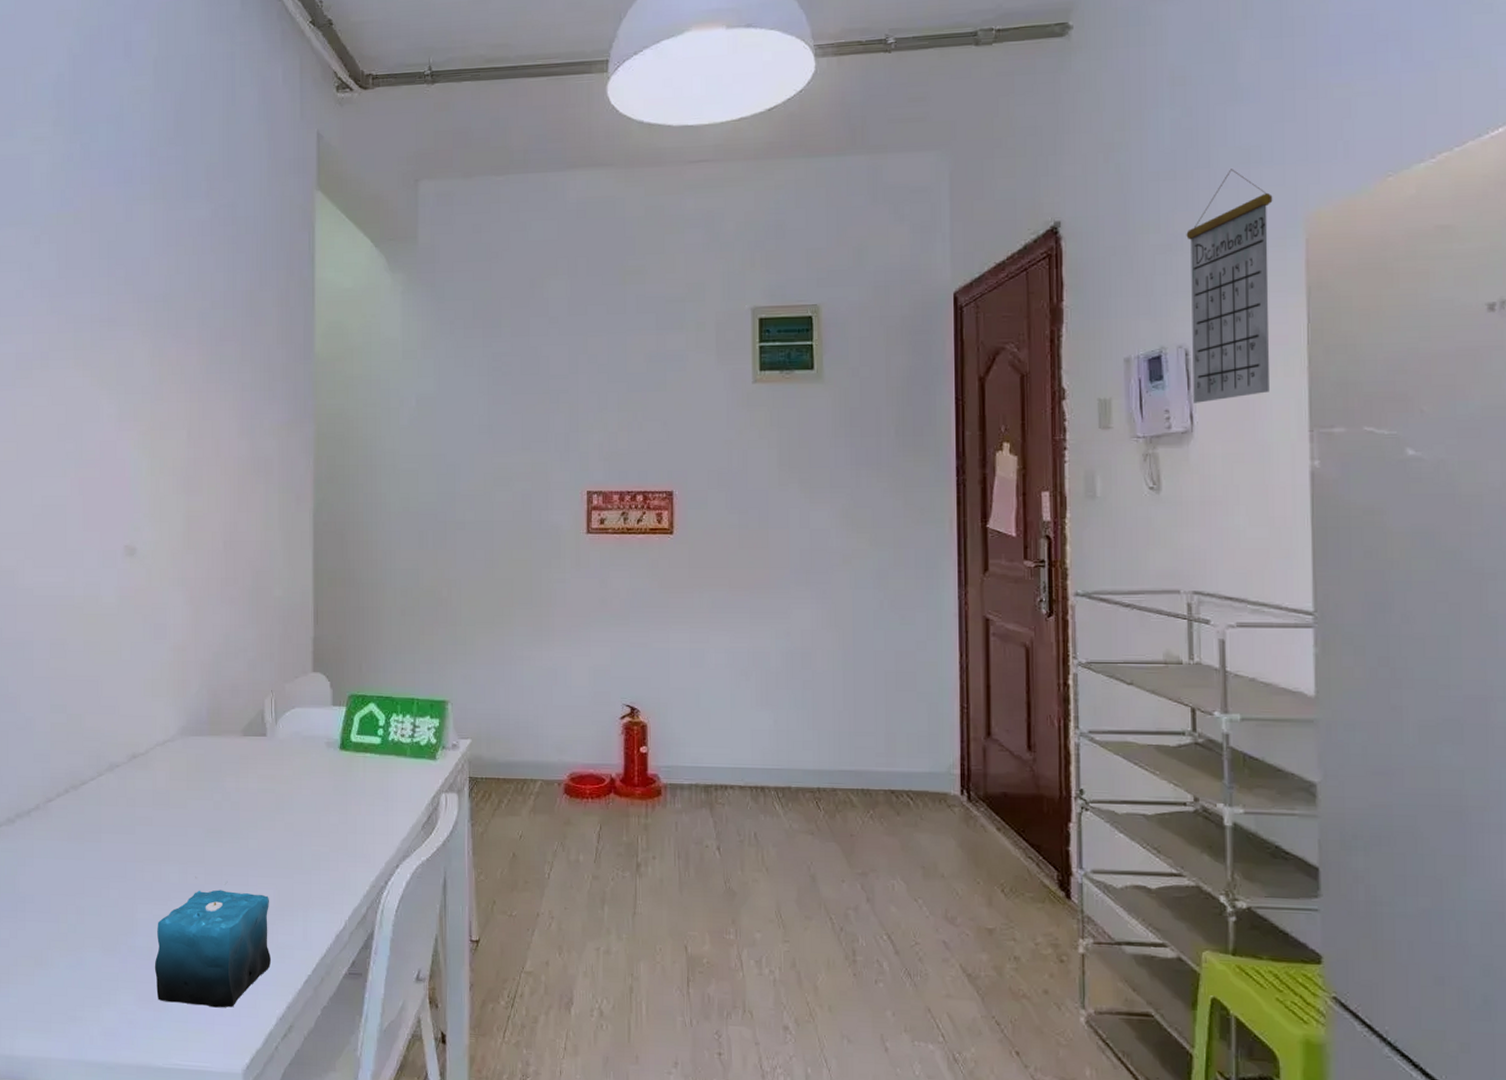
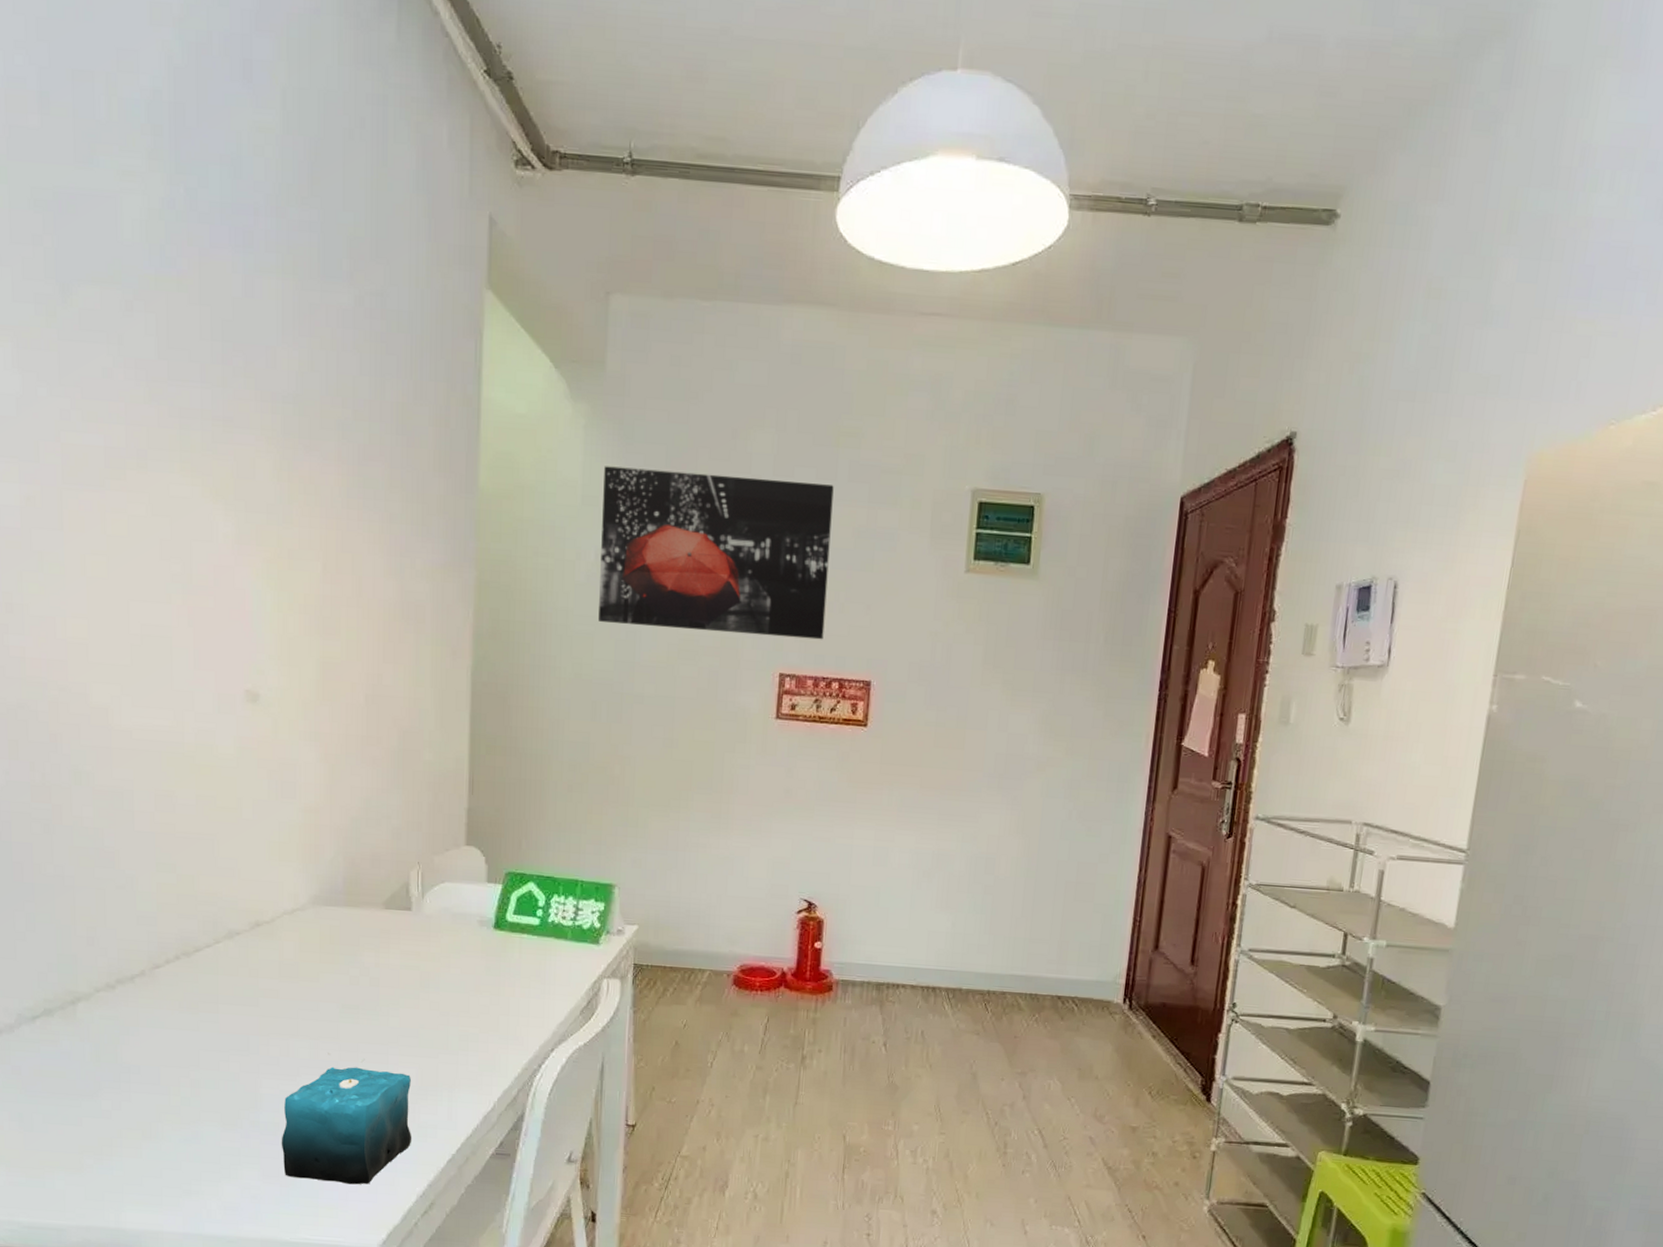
wall art: none [421,318,625,460] -> present [598,466,834,640]
calendar: present [1186,169,1273,403] -> none [1394,397,1502,638]

